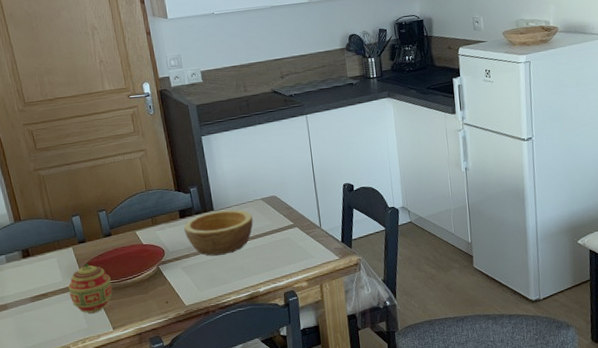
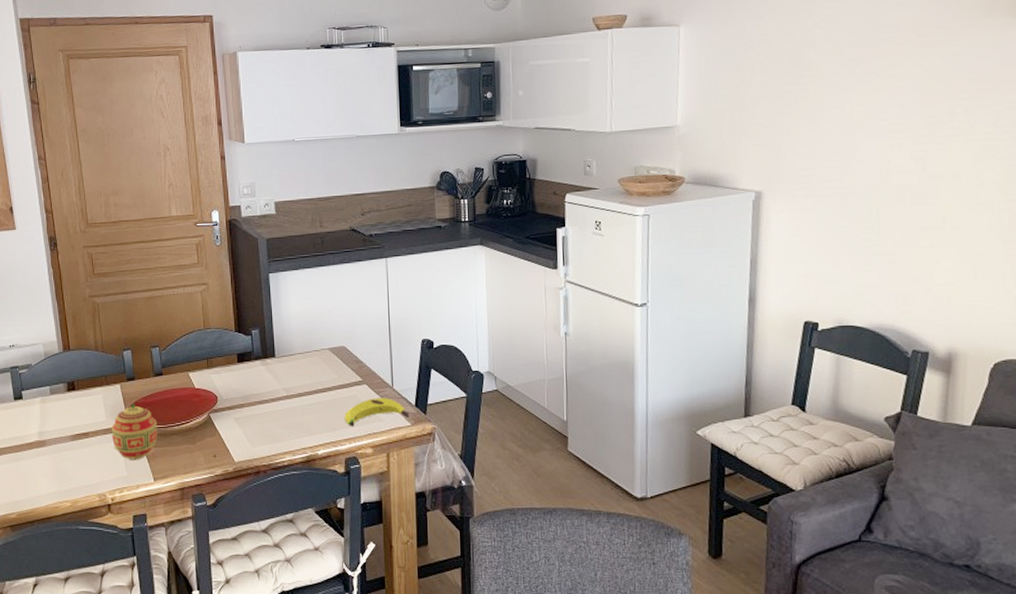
bowl: present [183,209,253,256] -> none [240,358,318,408]
banana: none [280,237,337,265] -> present [345,398,410,426]

